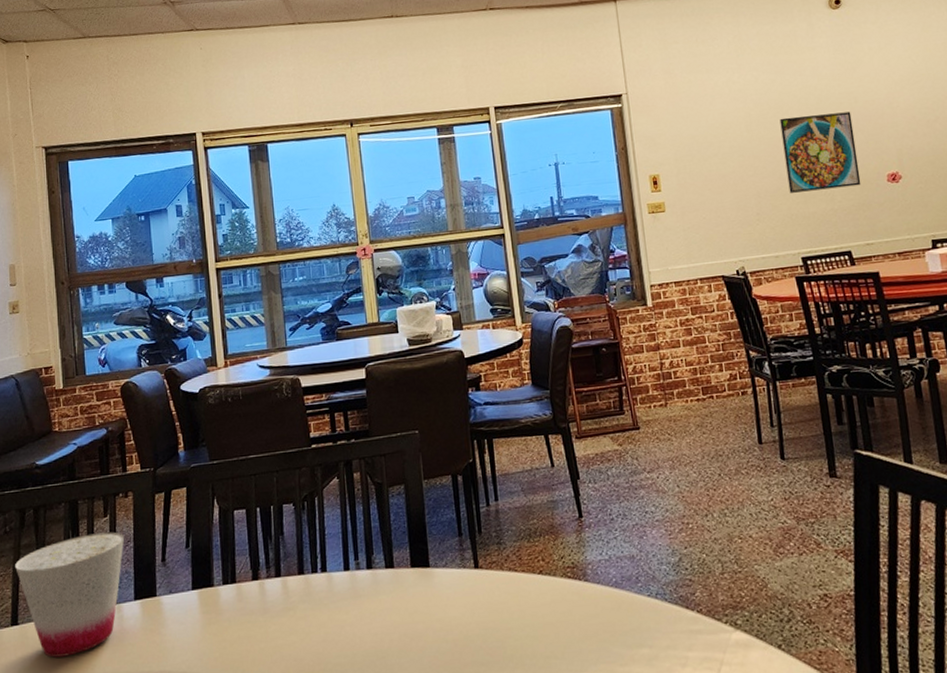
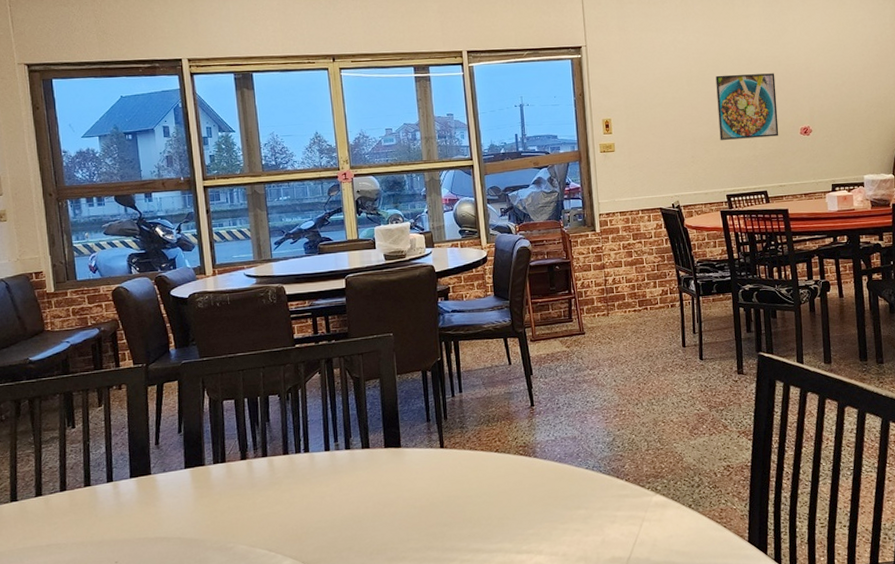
cup: present [15,531,125,658] -> none [12,419,120,529]

